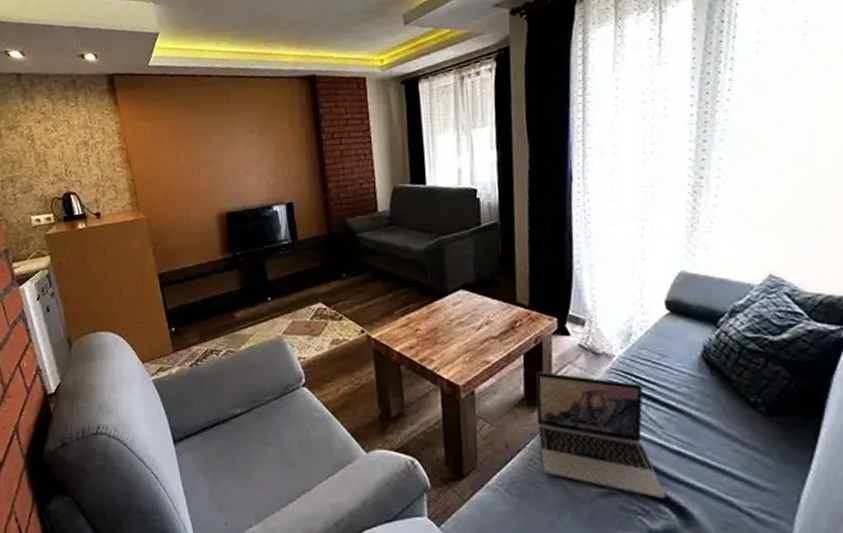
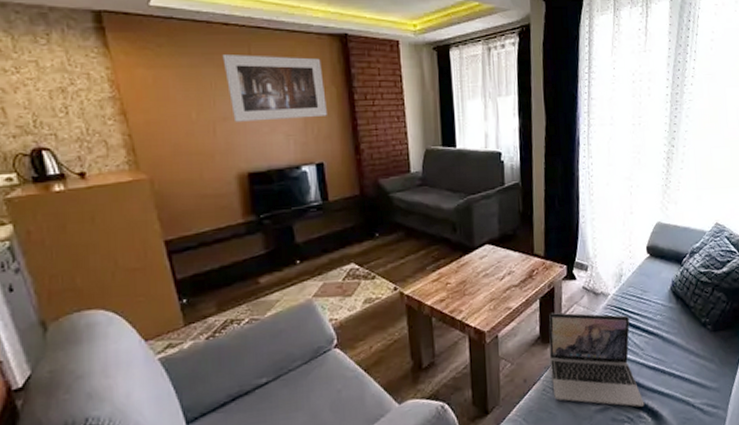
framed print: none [205,101,296,165] -> present [222,55,327,122]

